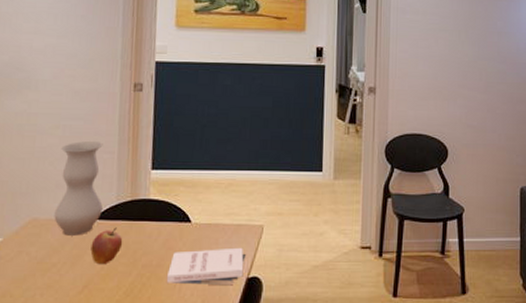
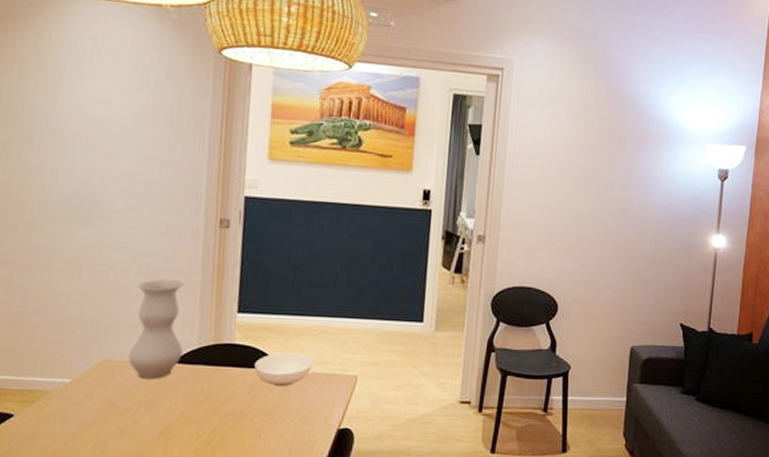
fruit: present [90,227,123,265] -> none [168,372,205,411]
books: present [166,247,247,286] -> none [250,397,339,437]
bowl: none [168,205,222,239] -> present [254,352,313,387]

